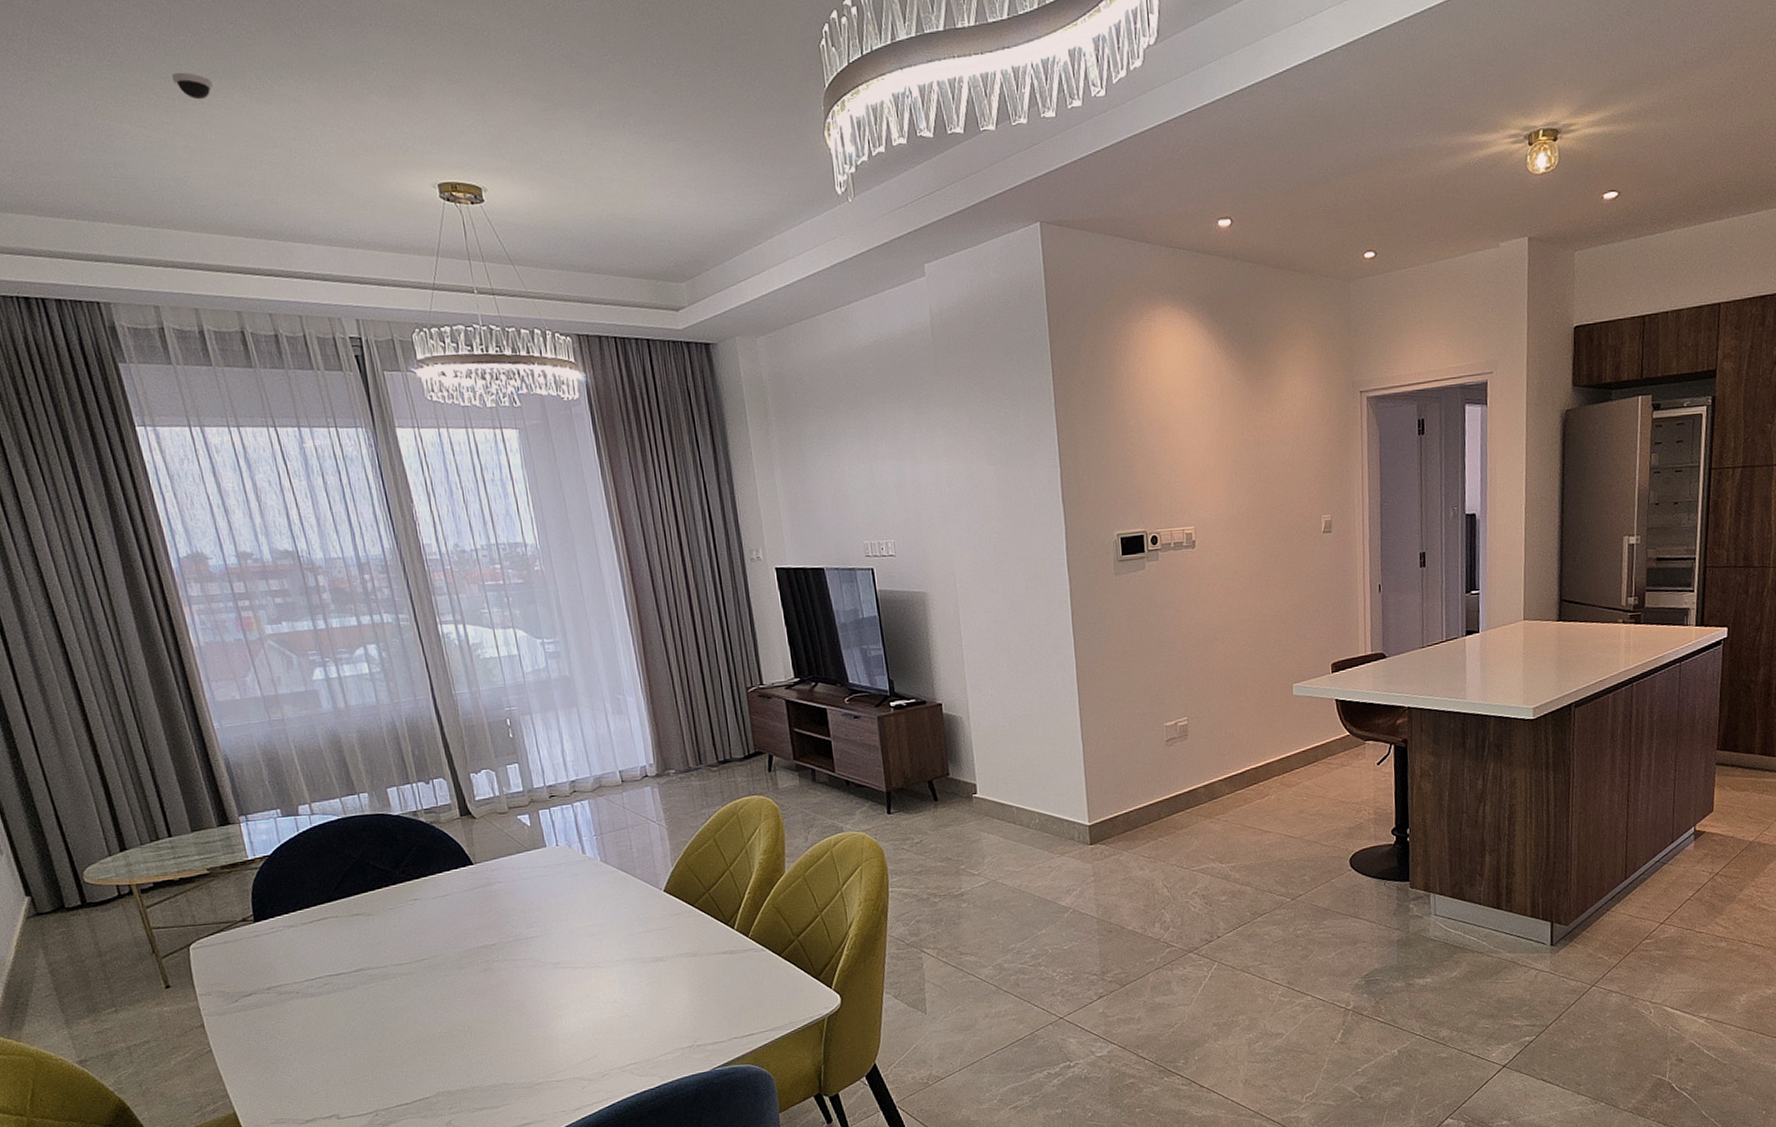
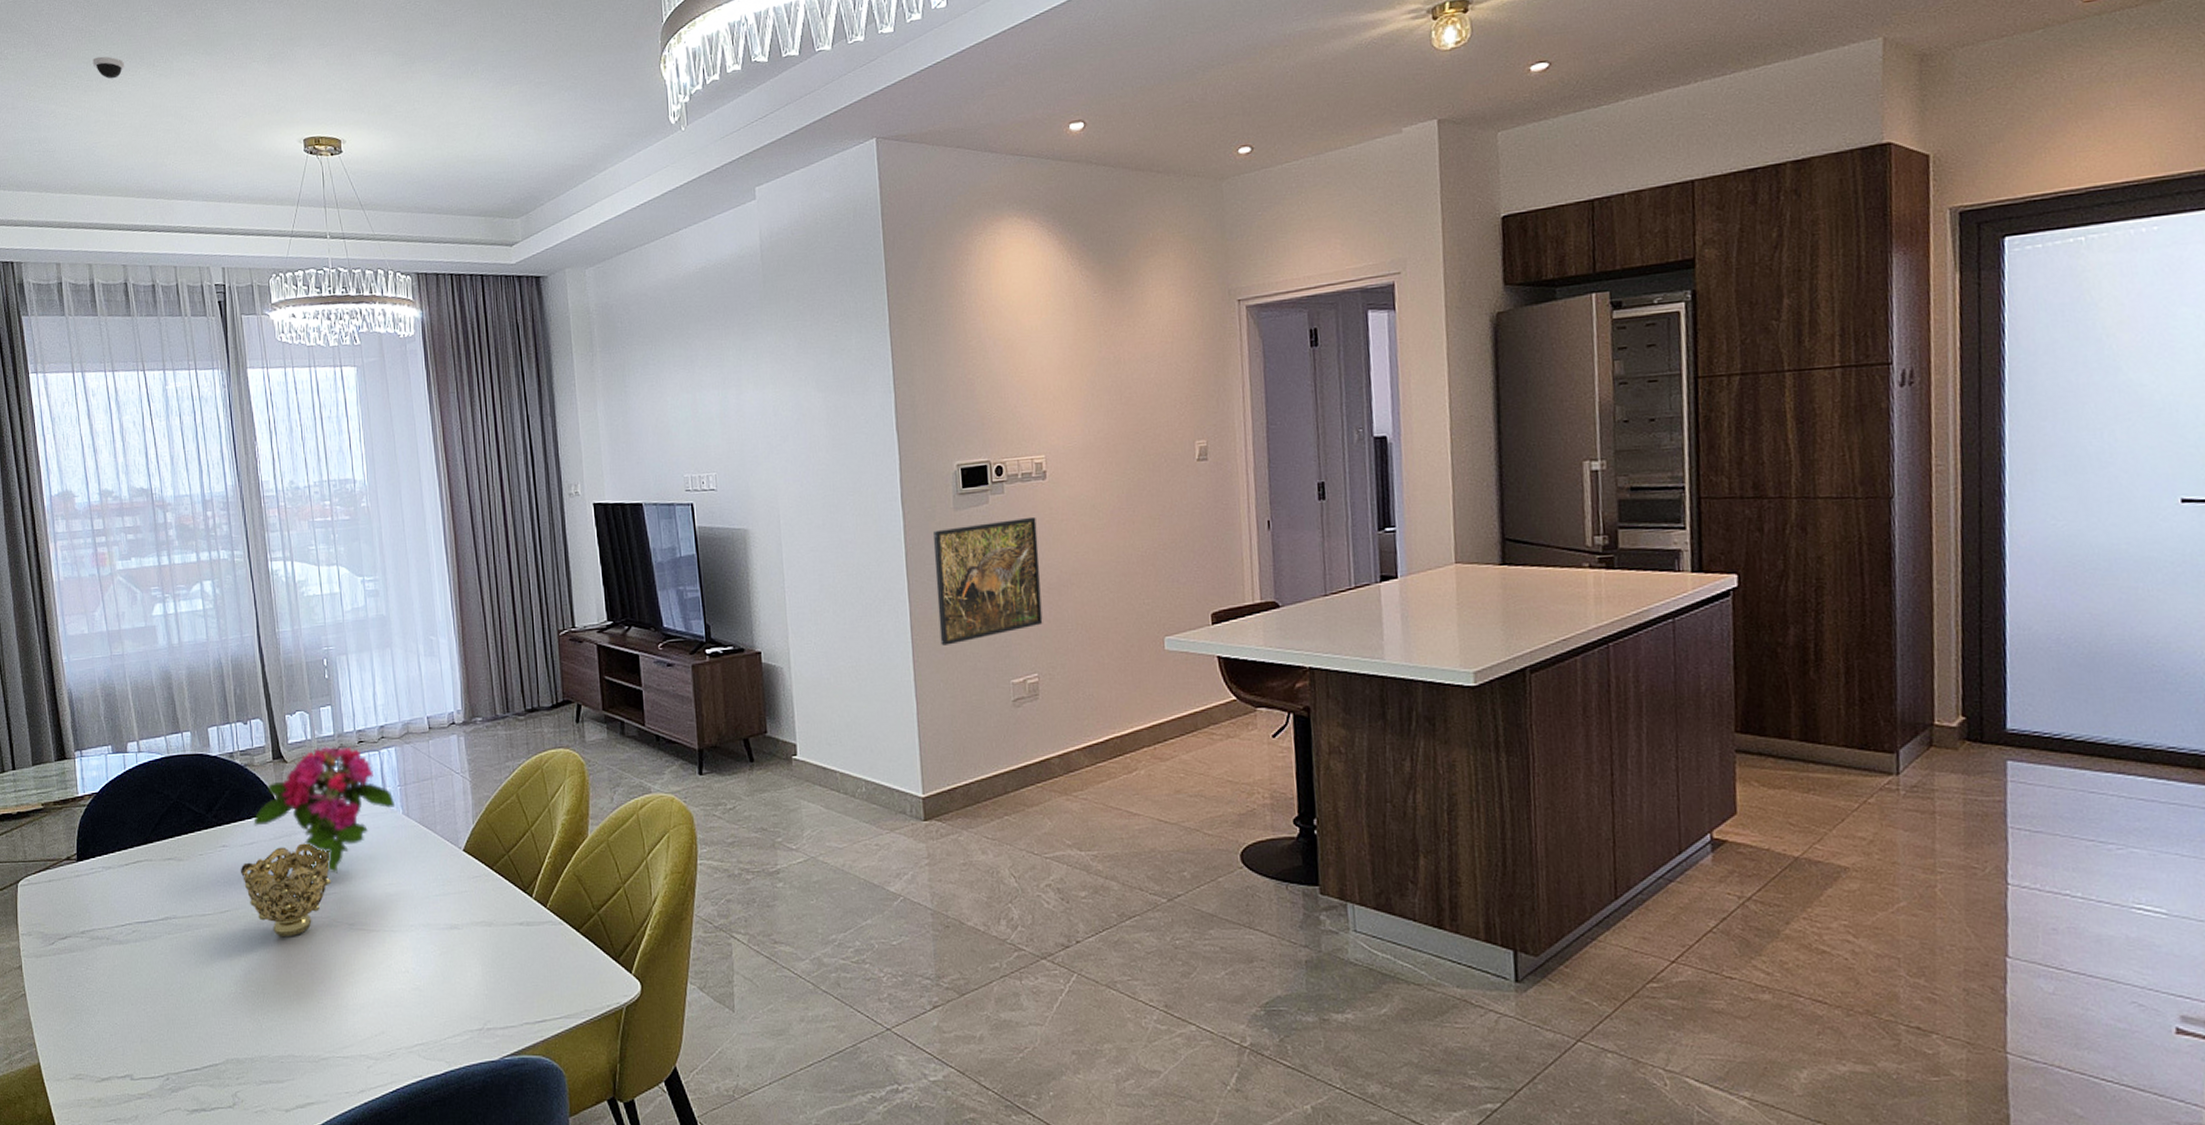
decorative bowl: none [435,892,532,980] -> present [240,843,332,938]
flower: none [445,801,593,919] -> present [253,746,396,874]
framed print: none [1097,581,1192,695] -> present [934,516,1043,646]

